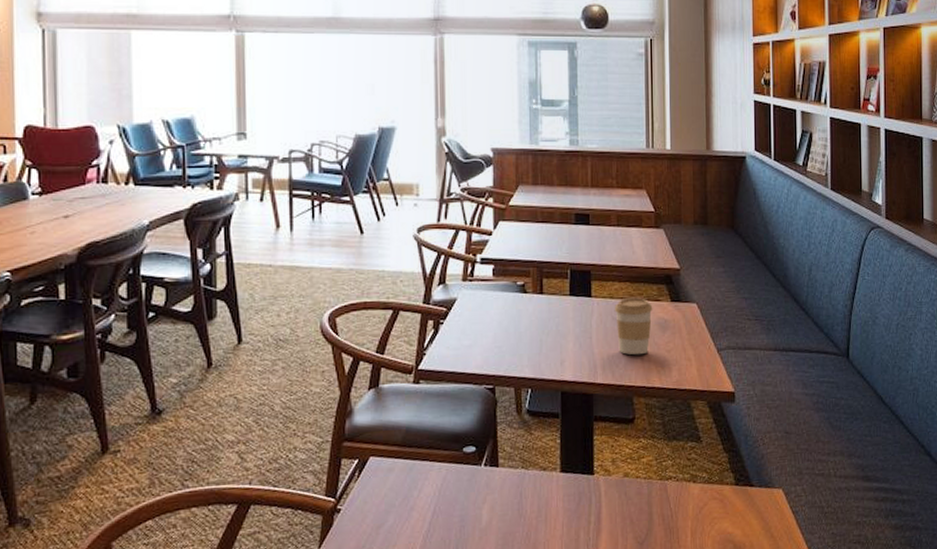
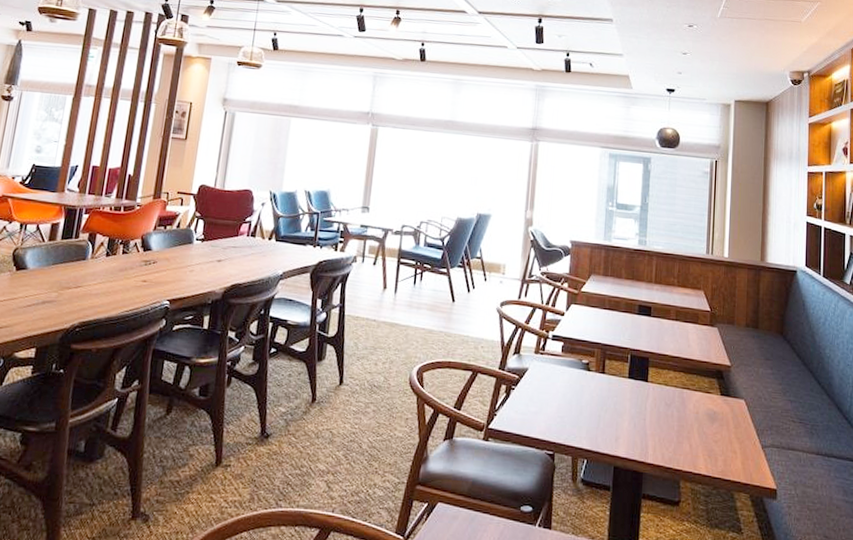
coffee cup: present [614,298,653,355] -> none [667,387,704,442]

